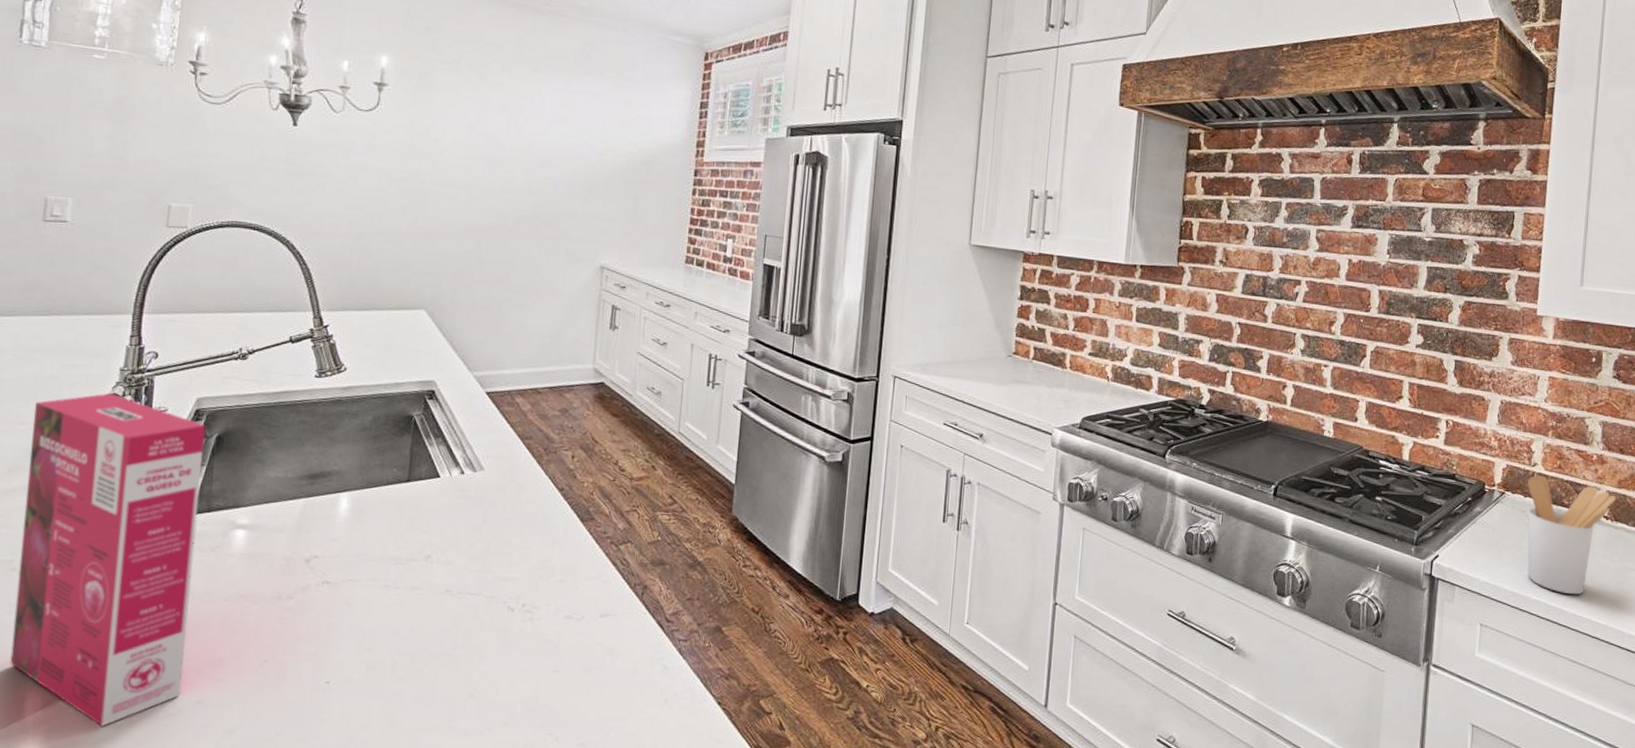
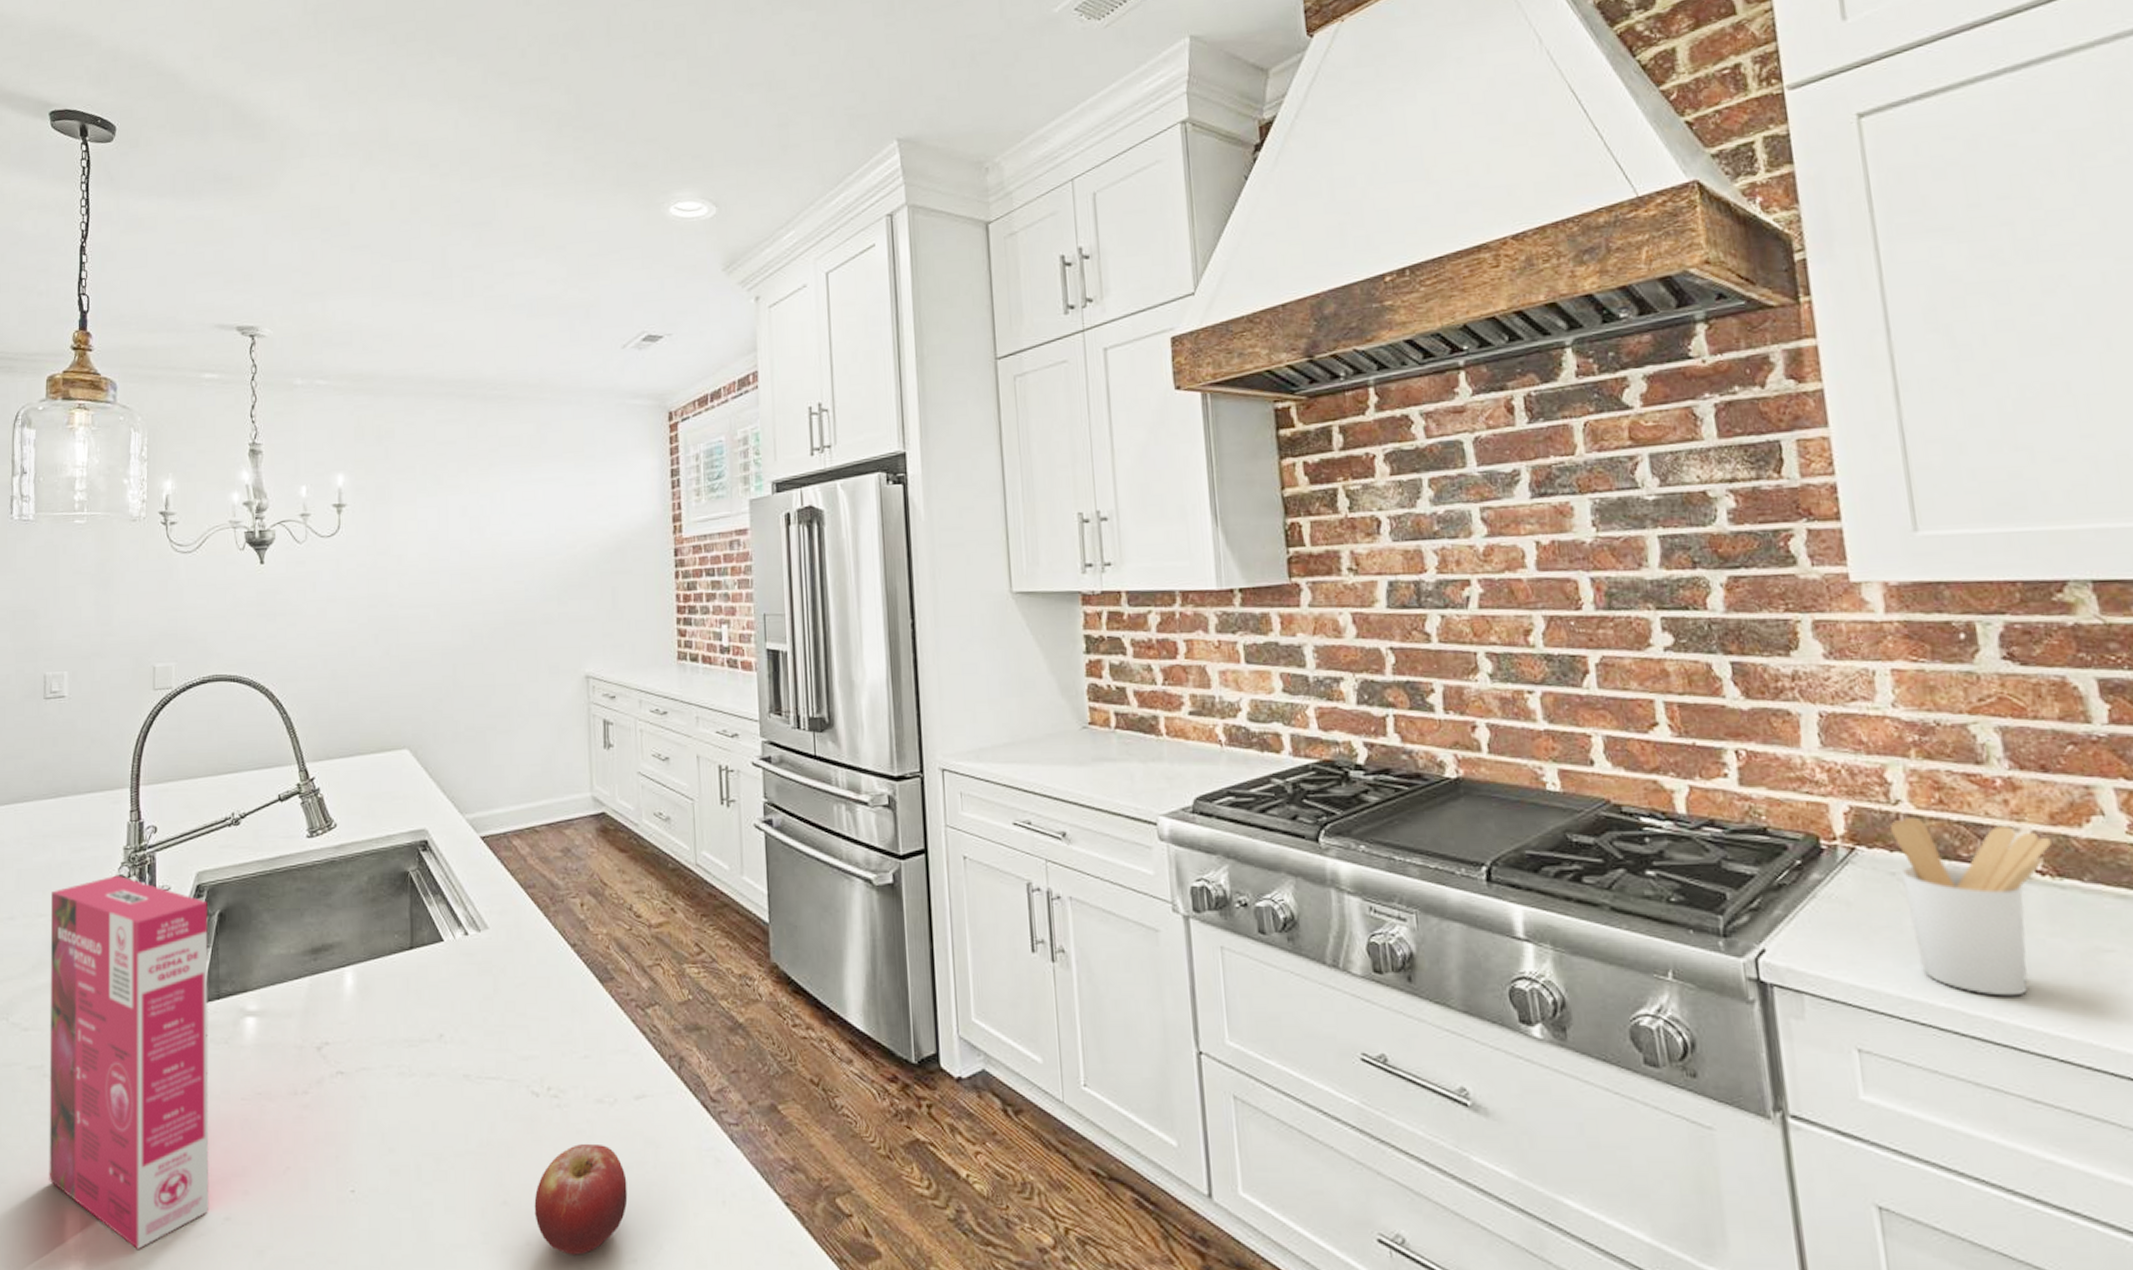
fruit: none [498,650,585,739] -> present [534,1143,628,1255]

